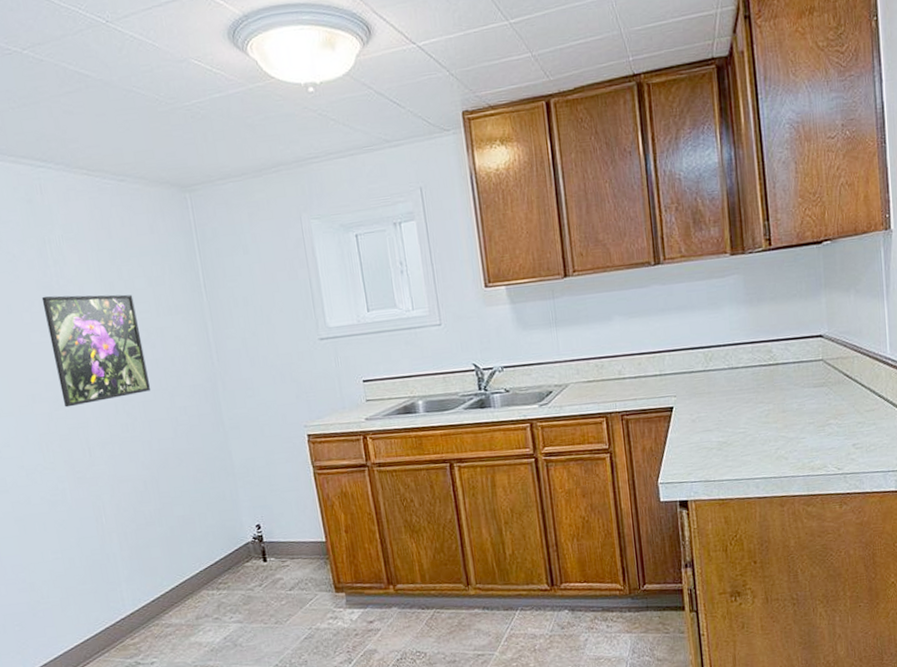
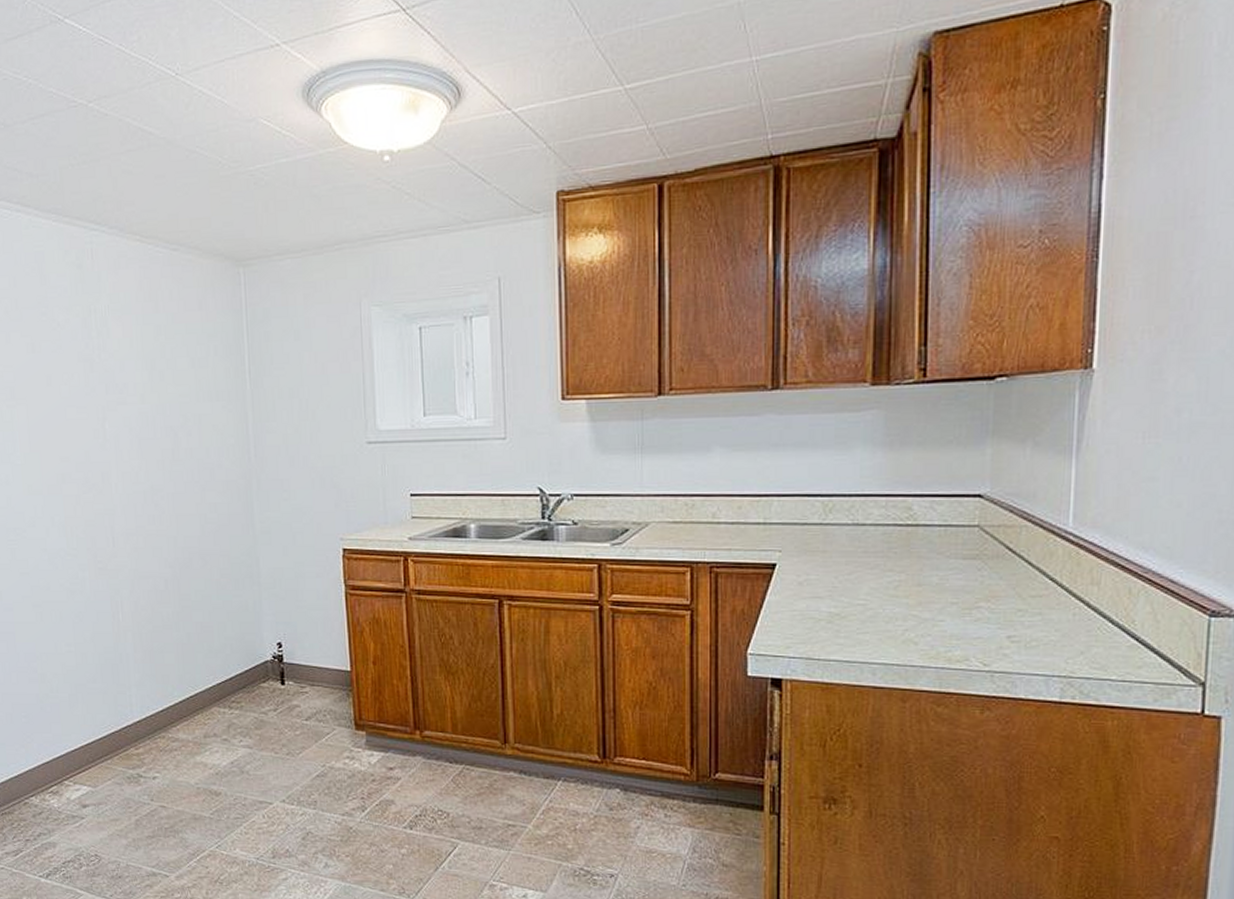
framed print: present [41,294,151,408] -> none [81,369,183,491]

